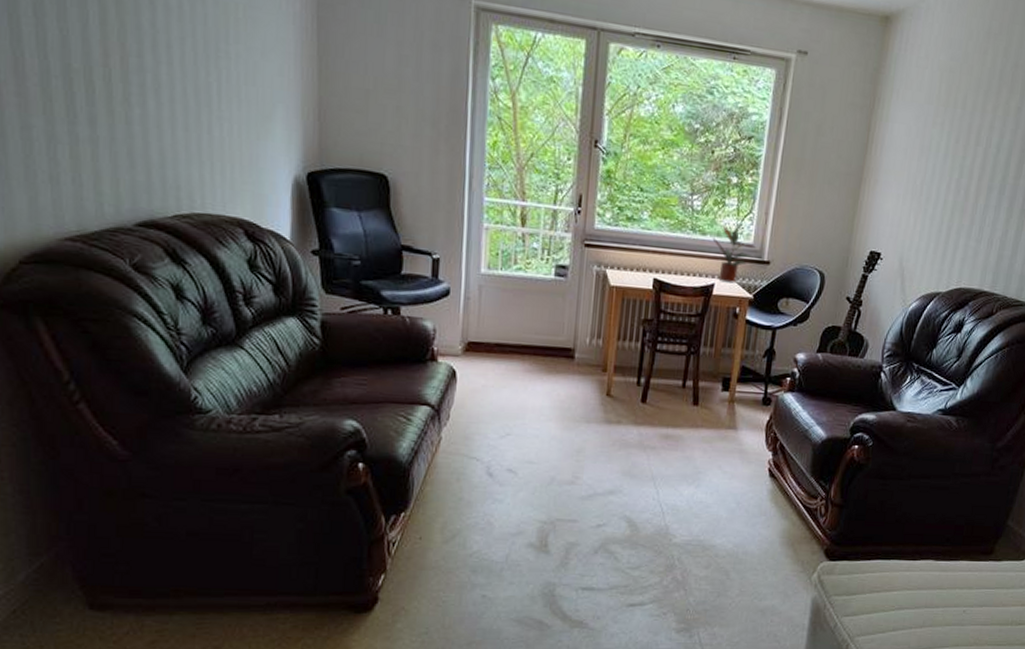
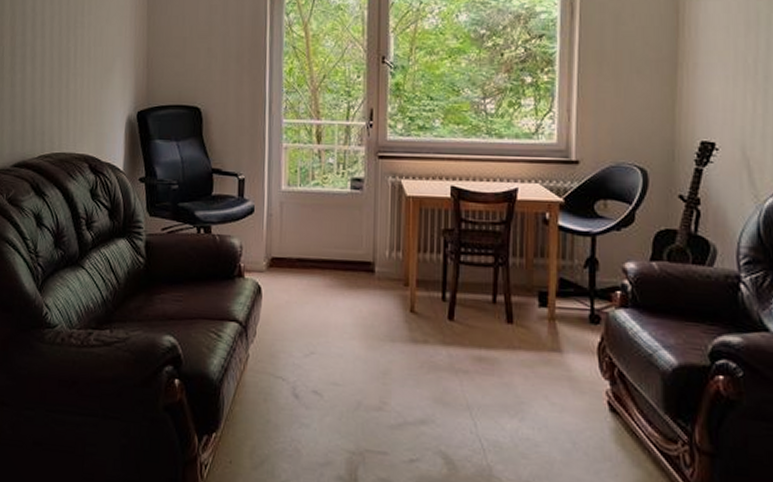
potted plant: present [712,225,756,283] -> none [510,127,560,187]

